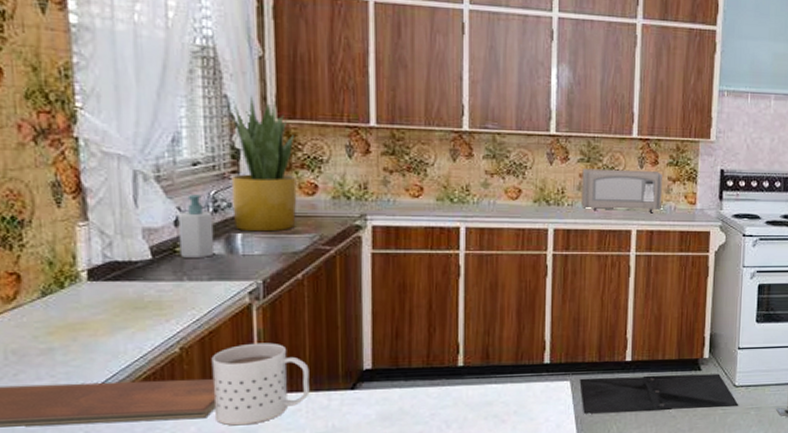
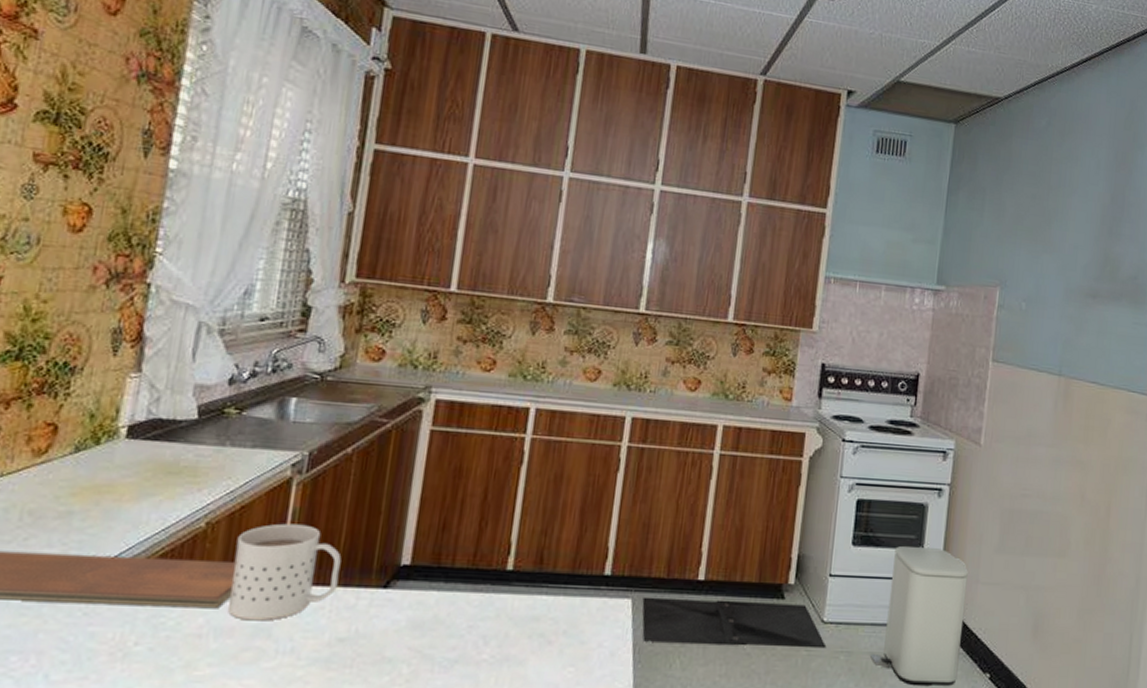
soap bottle: present [177,194,215,259] -> none [227,351,271,423]
planter: present [224,96,297,232] -> none [291,252,369,399]
microwave: present [581,168,662,212] -> none [665,352,757,406]

